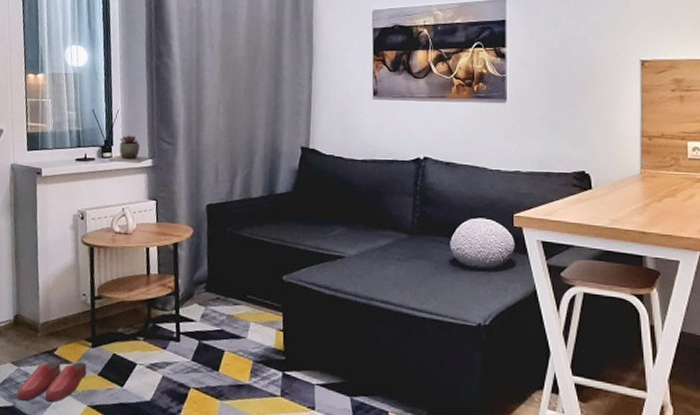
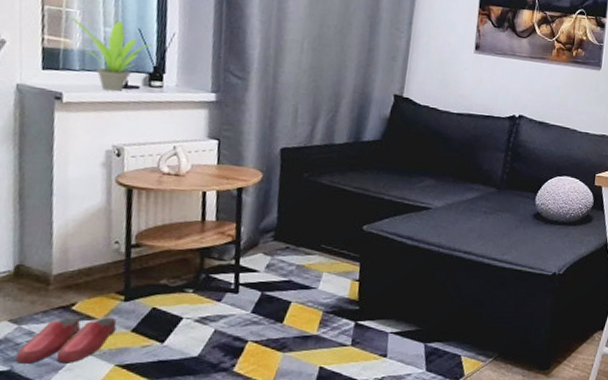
potted plant: none [45,104,103,165] -> present [71,17,152,92]
succulent plant: present [107,135,151,164] -> none [157,63,215,97]

